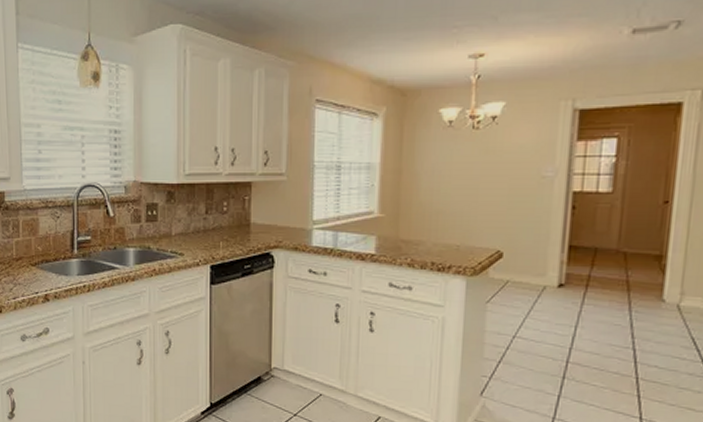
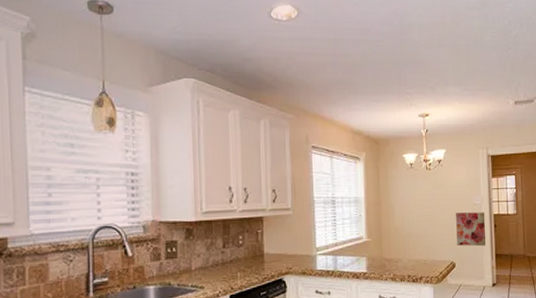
wall art: none [509,187,559,234] -> present [456,212,486,247]

